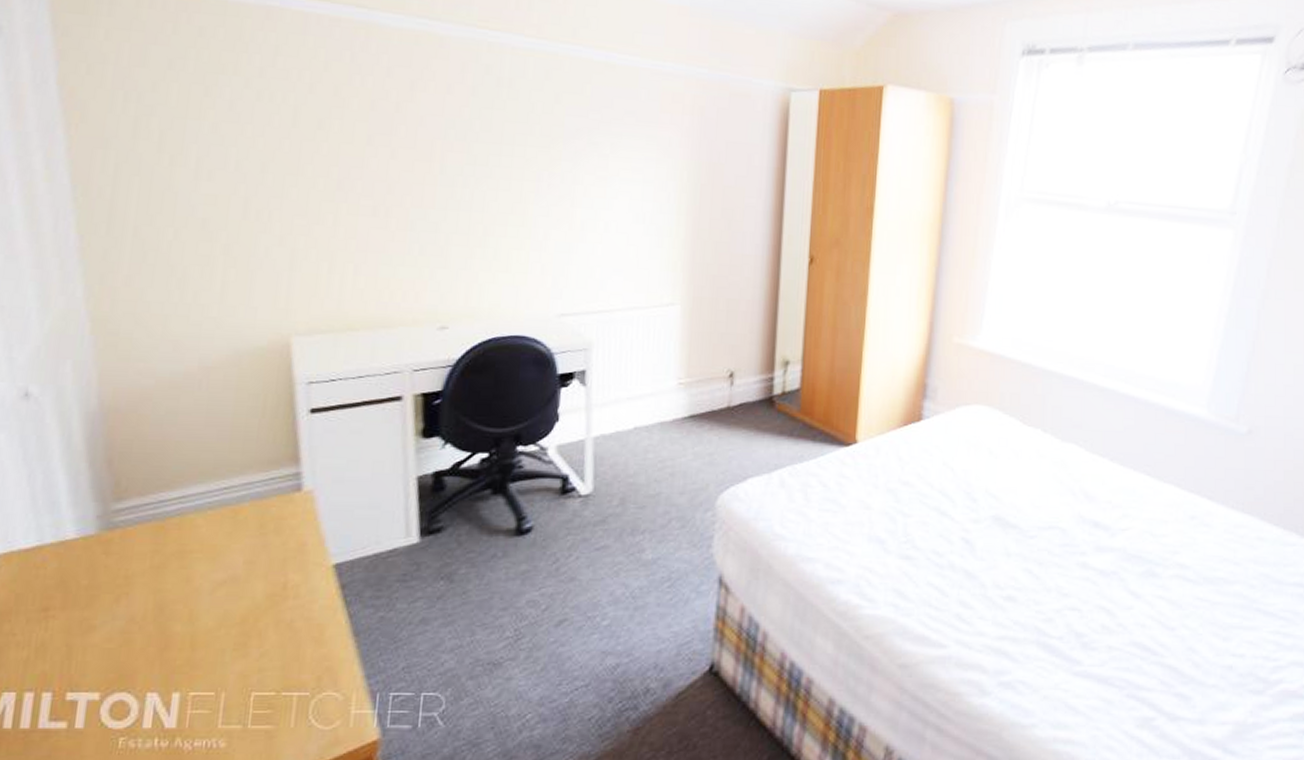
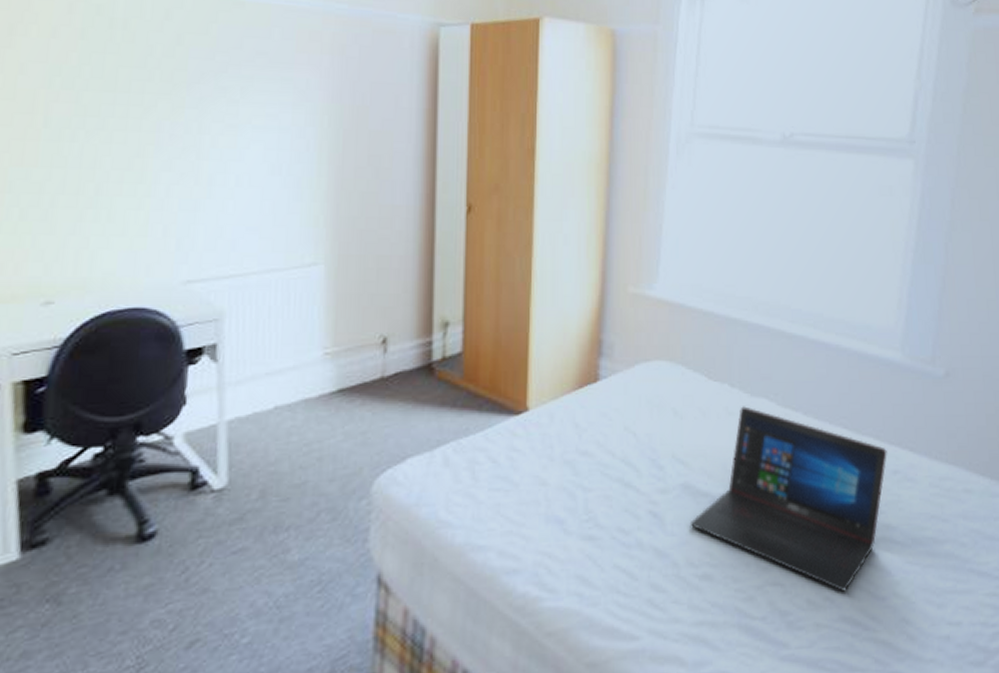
laptop: none [998,450,1186,620] -> present [690,406,887,592]

